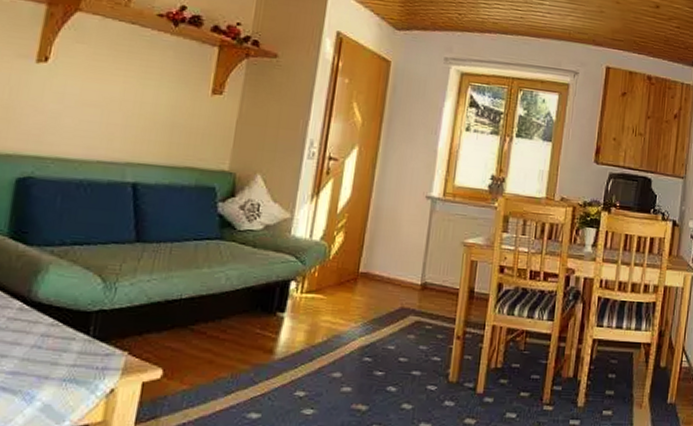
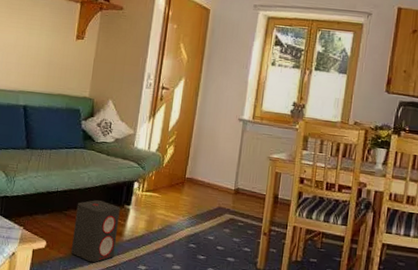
speaker: none [200,308,271,393] -> present [71,200,120,263]

